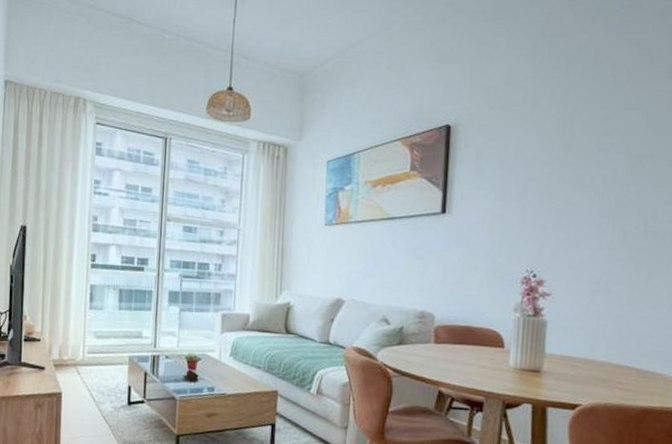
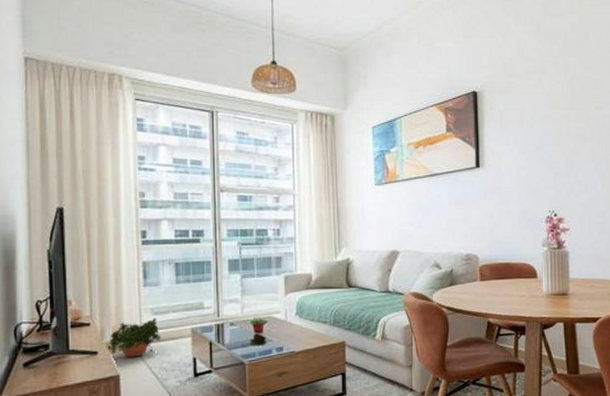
potted plant: none [52,341,102,377] -> present [106,318,162,357]

